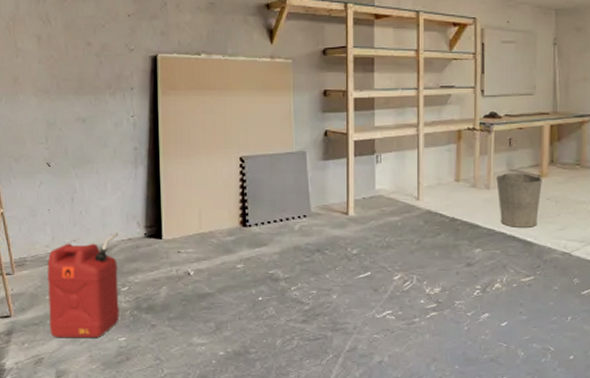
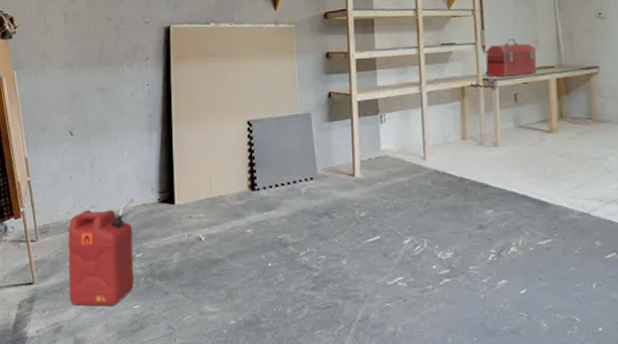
toolbox: none [484,83,533,122] -> present [486,38,537,78]
bucket: present [496,172,542,229] -> none [504,128,553,188]

